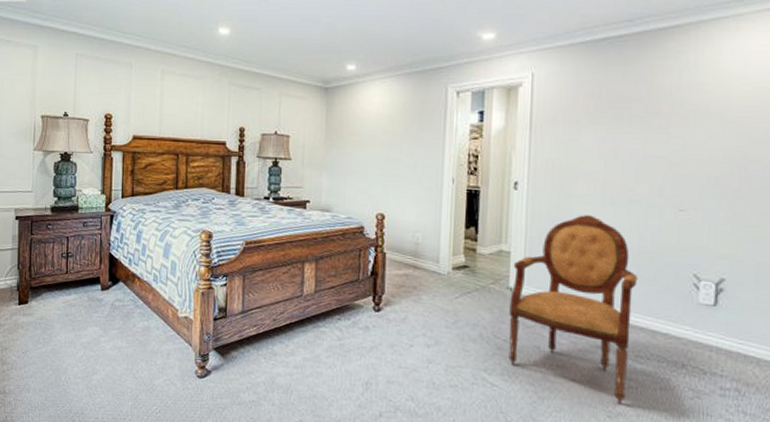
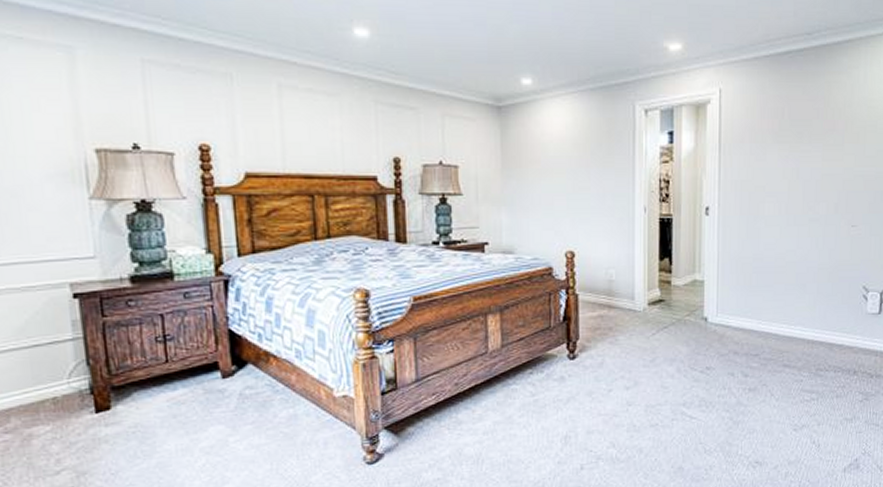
armchair: present [509,215,638,404] -> none [705,237,818,416]

